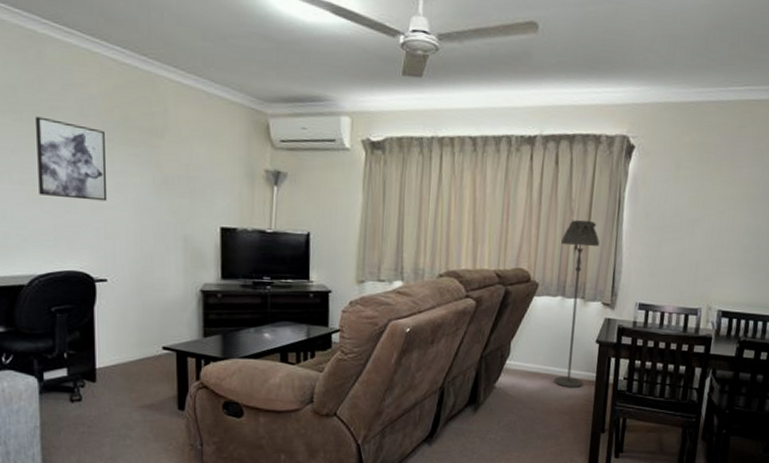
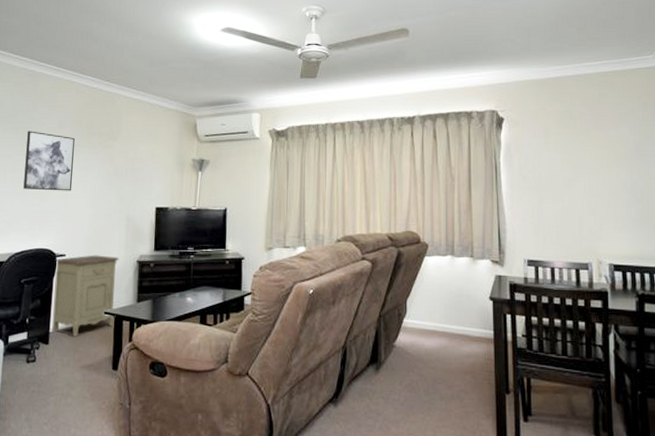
nightstand: none [93,281,178,374] -> present [51,255,120,337]
floor lamp: present [554,220,600,387] -> none [446,185,482,345]

